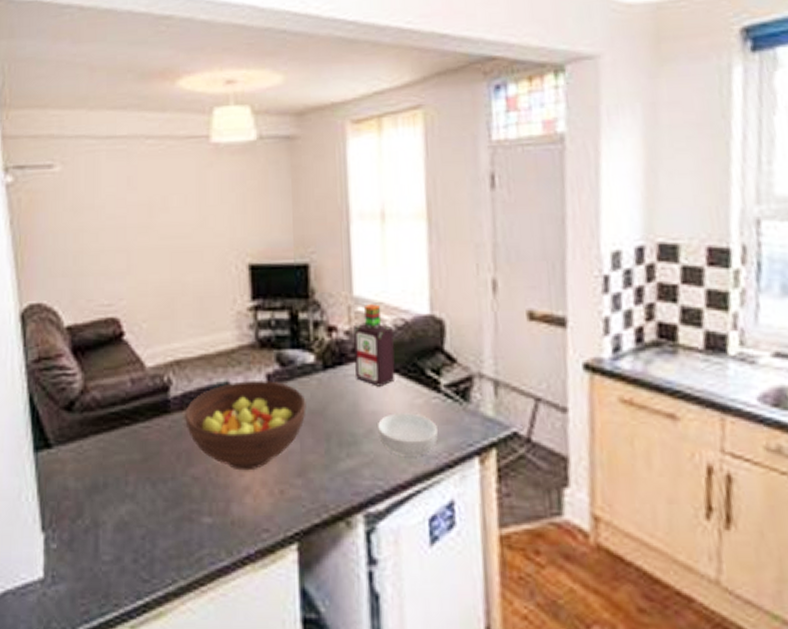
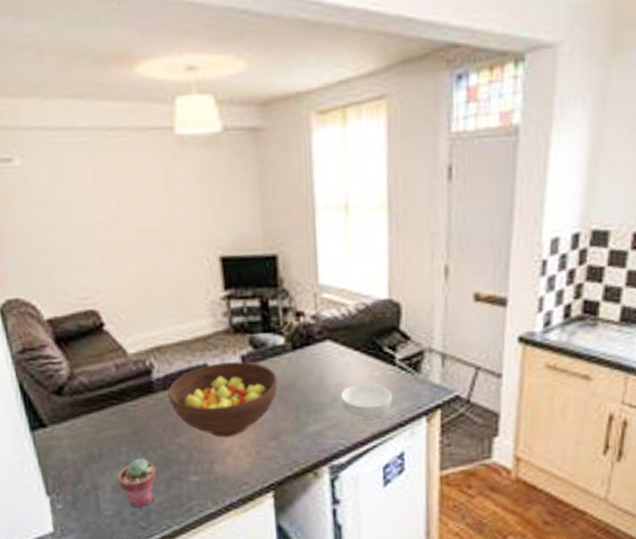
potted succulent: none [122,491,164,553] -> present [118,458,156,507]
bottle: present [354,304,396,387] -> none [319,291,357,363]

